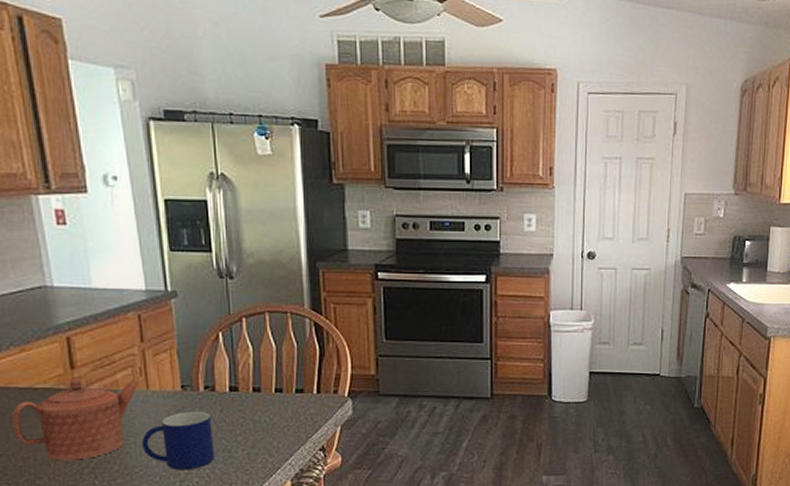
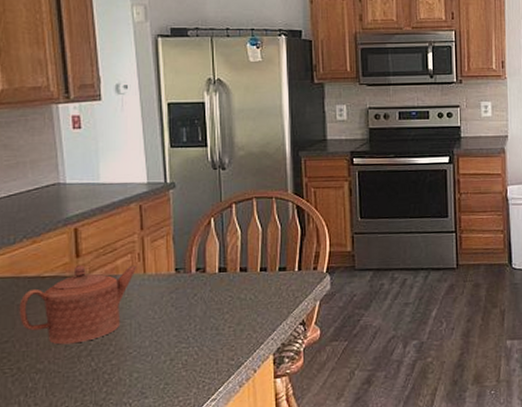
mug: present [141,412,215,470] -> none [136,292,203,349]

